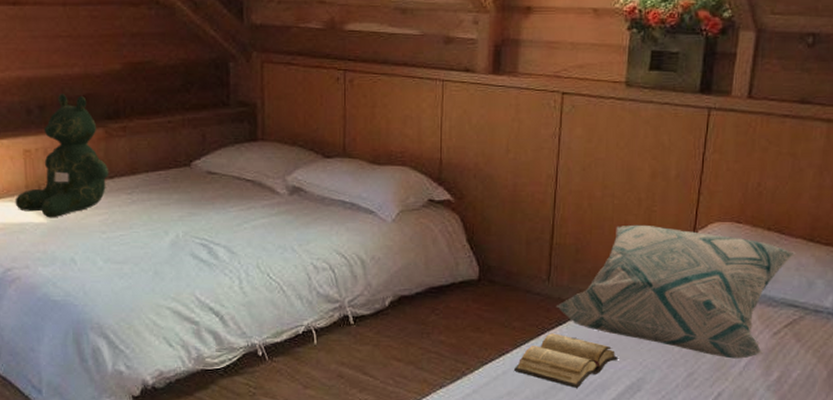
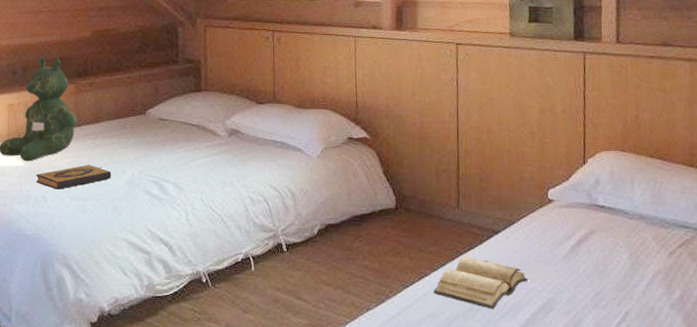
hardback book: none [61,222,152,251] -> present [35,164,112,190]
decorative pillow: present [555,224,796,359] -> none [466,155,679,278]

